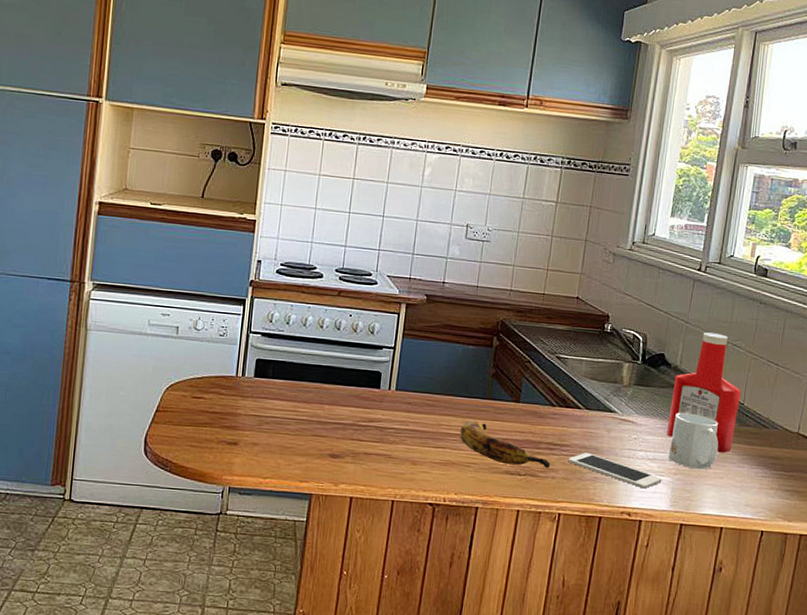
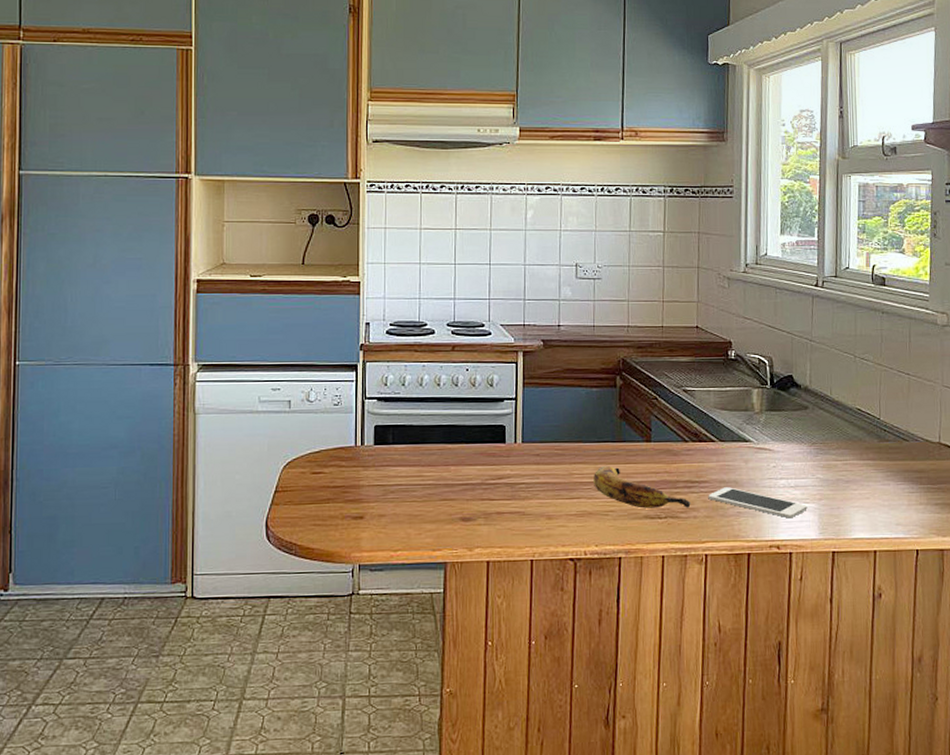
ketchup bottle: present [667,332,741,453] -> none [805,348,876,472]
mug: present [669,412,719,470] -> none [811,434,861,492]

